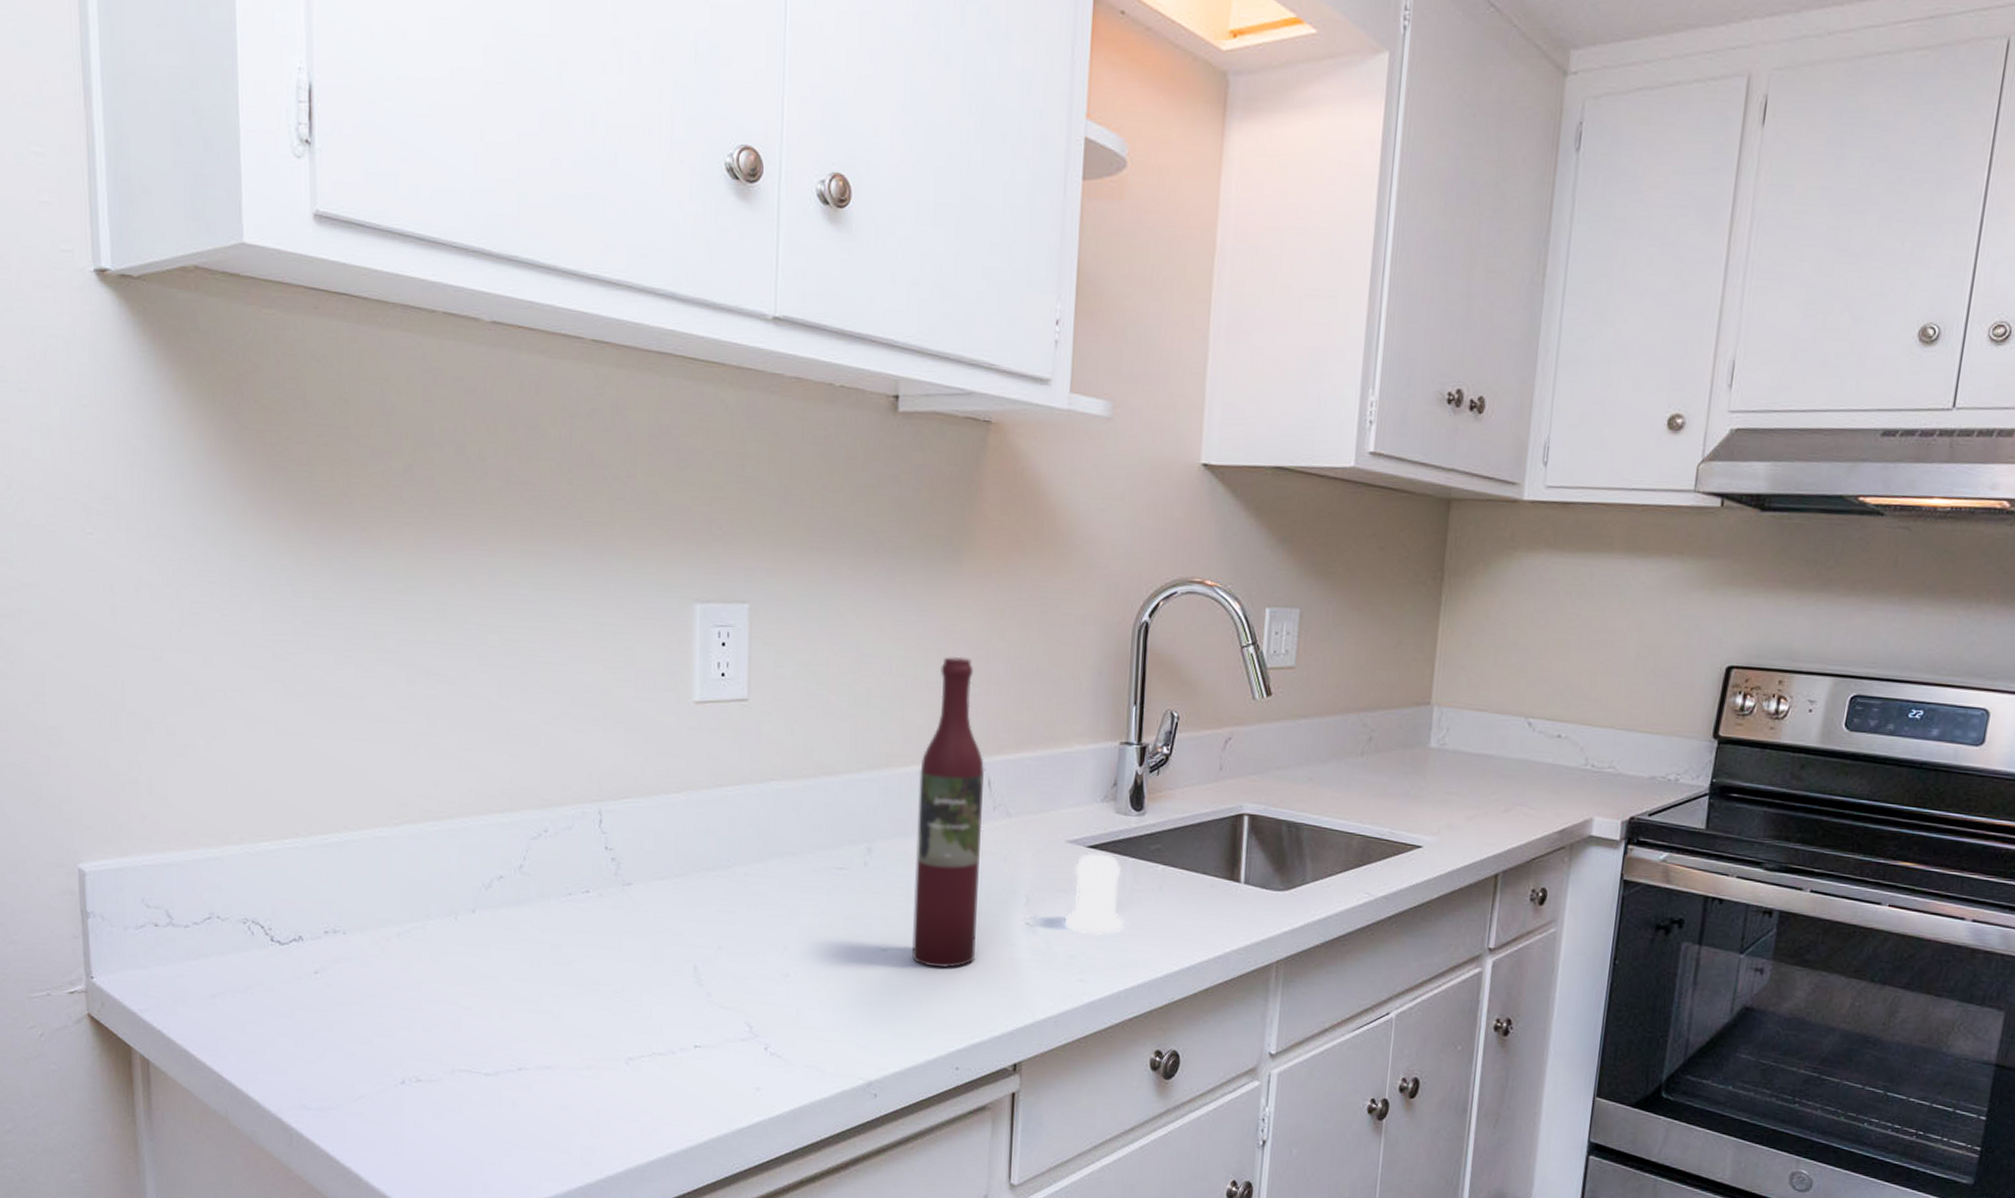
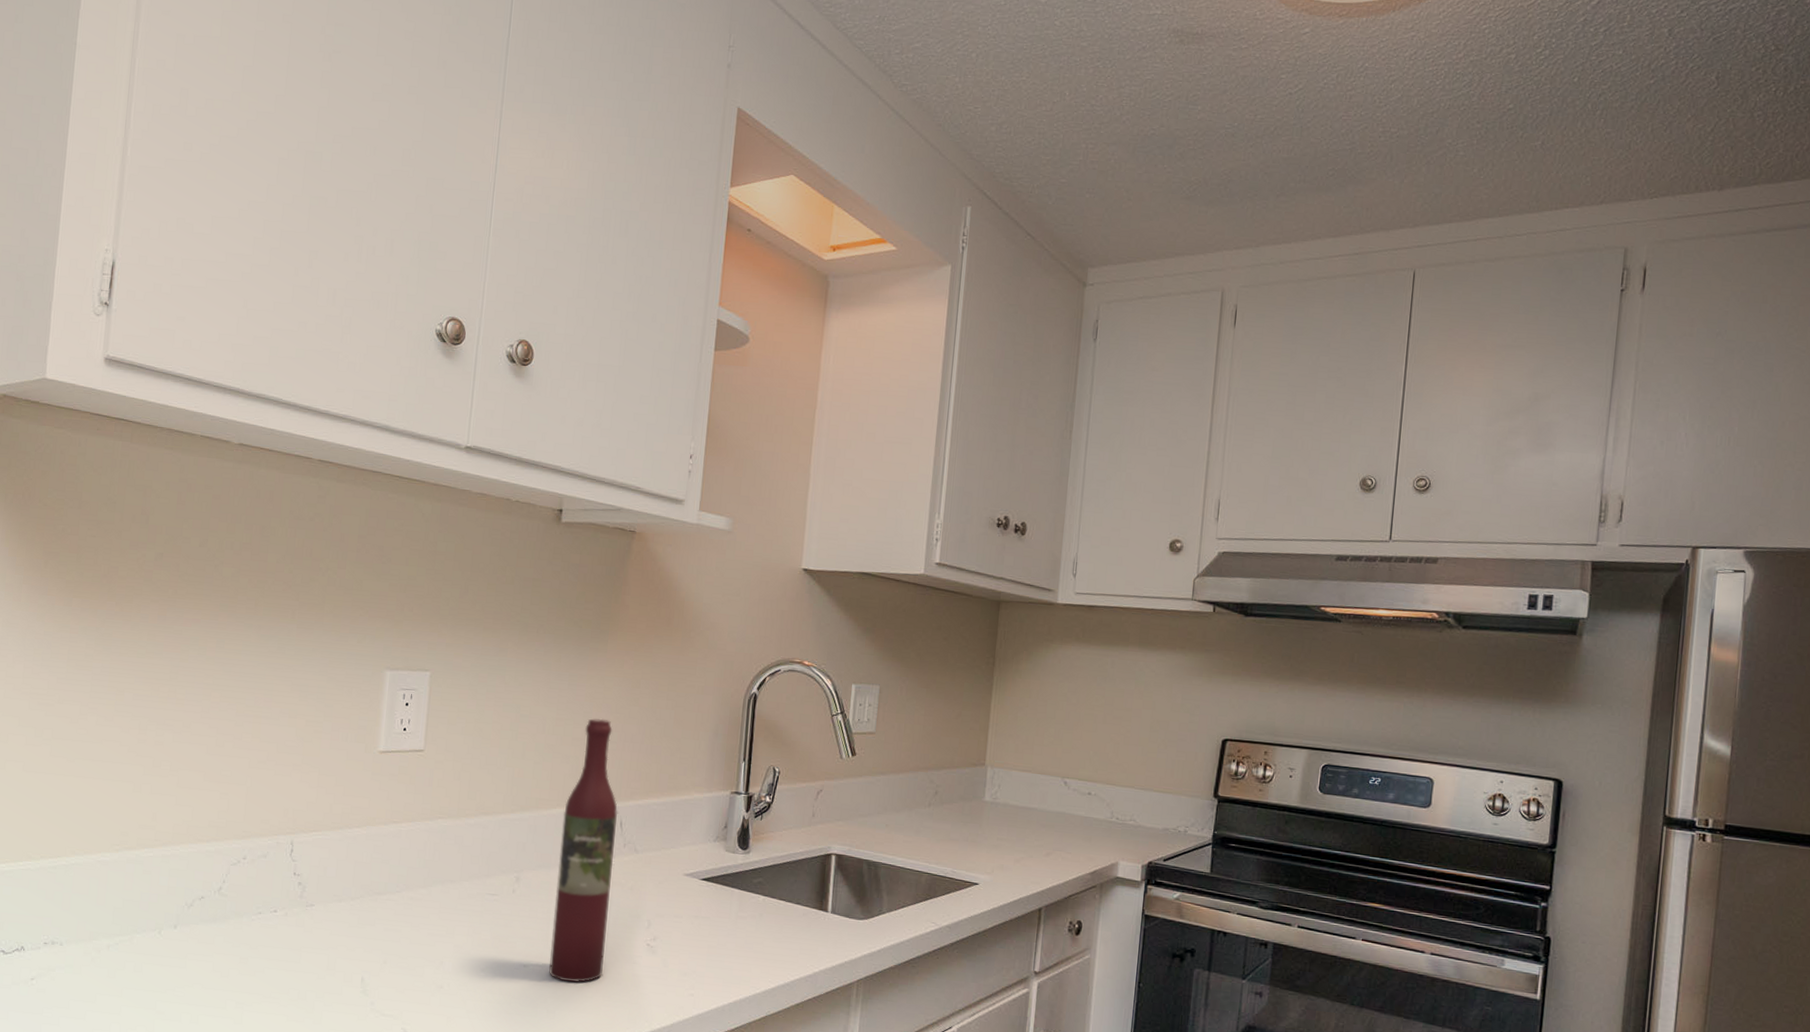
salt shaker: present [1065,852,1125,936] -> none [680,884,731,956]

